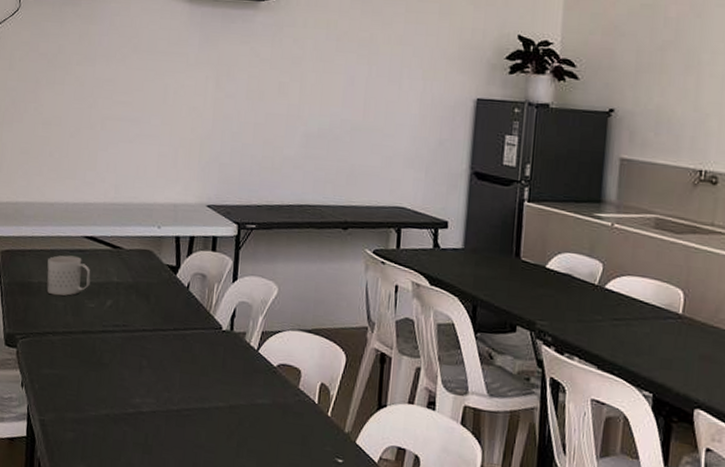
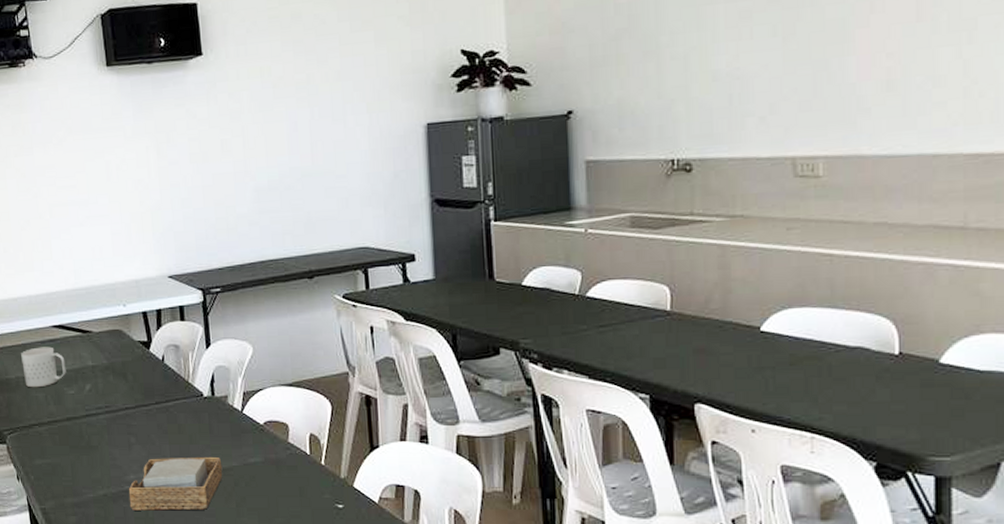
napkin holder: none [130,384,230,445] -> present [128,456,223,511]

